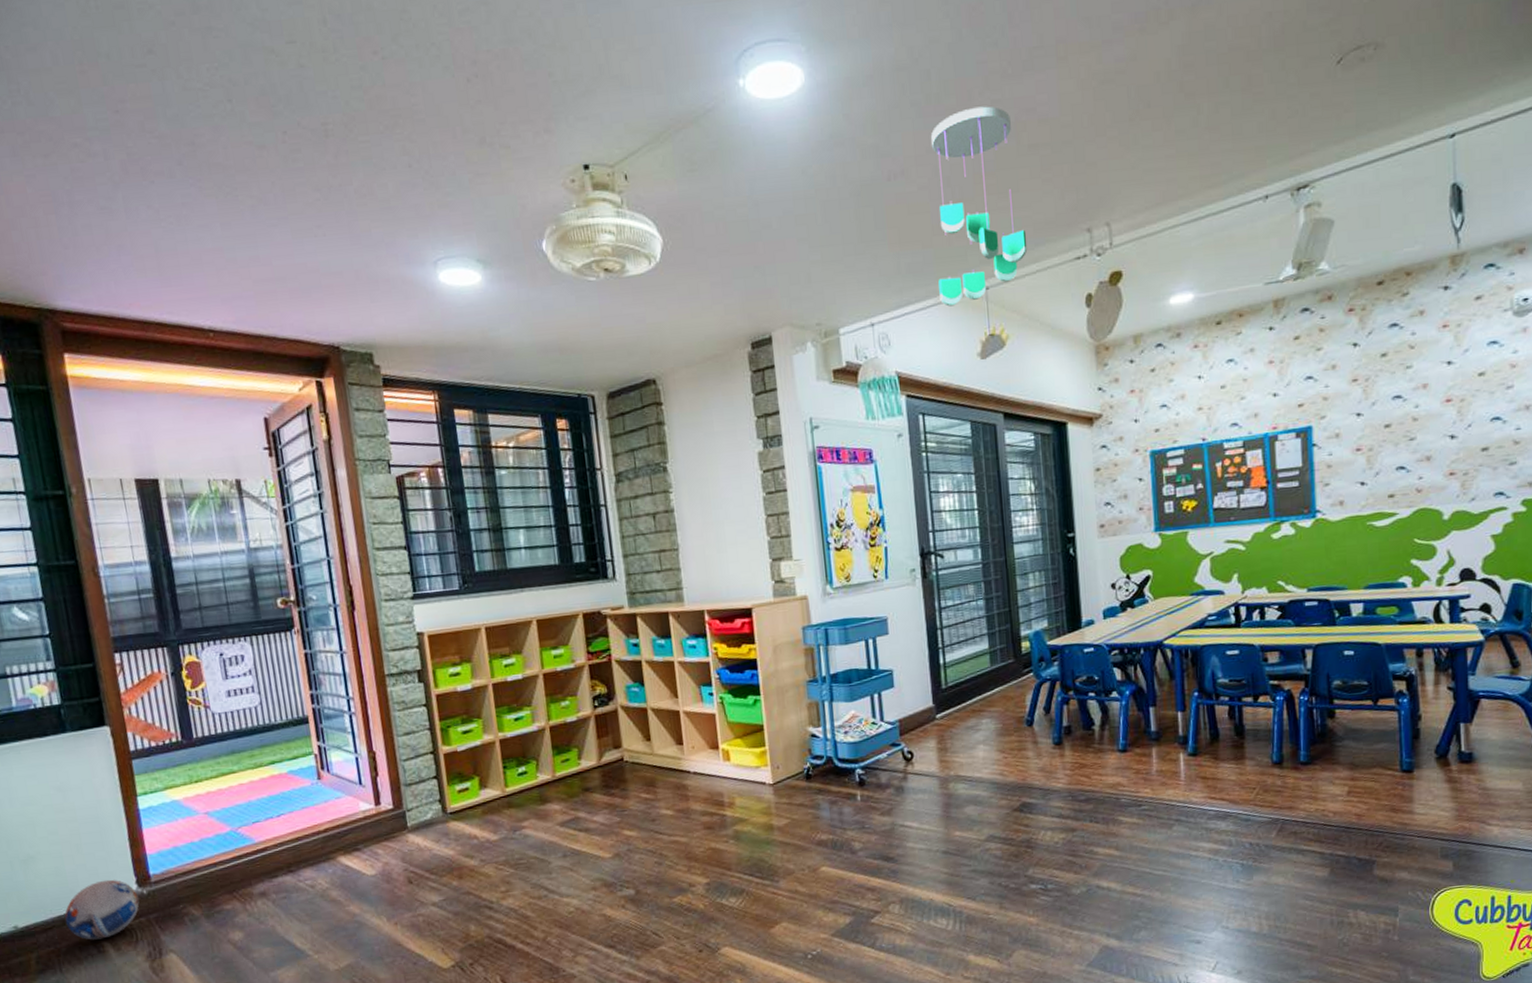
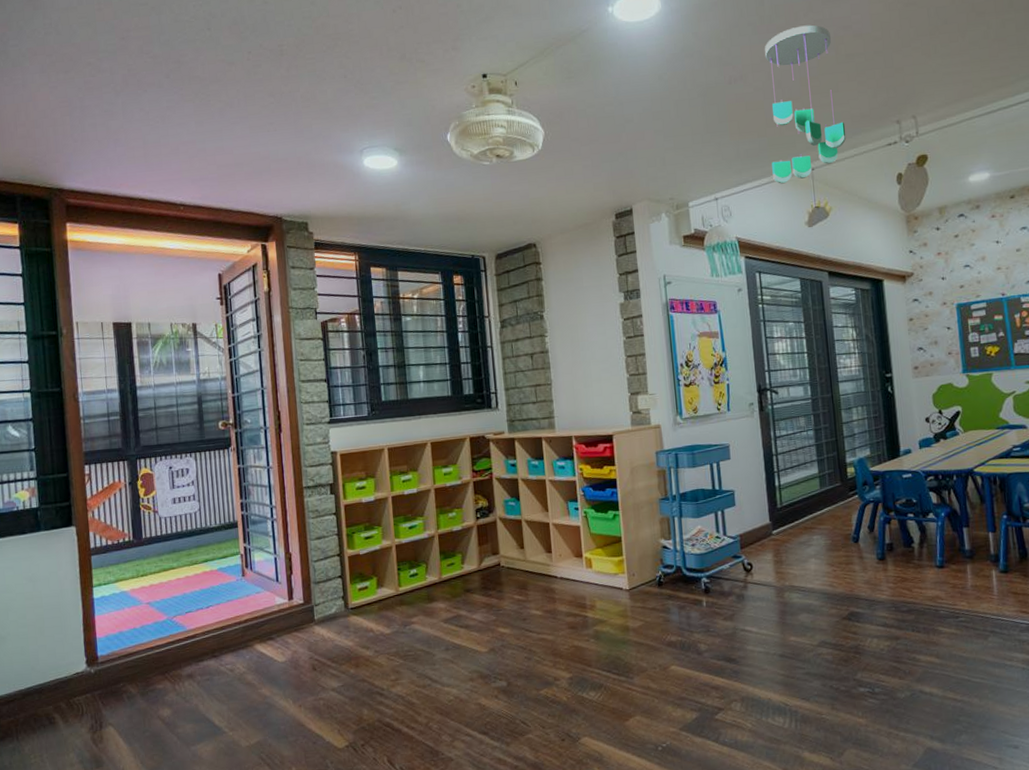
ball: present [64,879,140,940] -> none [24,659,87,712]

